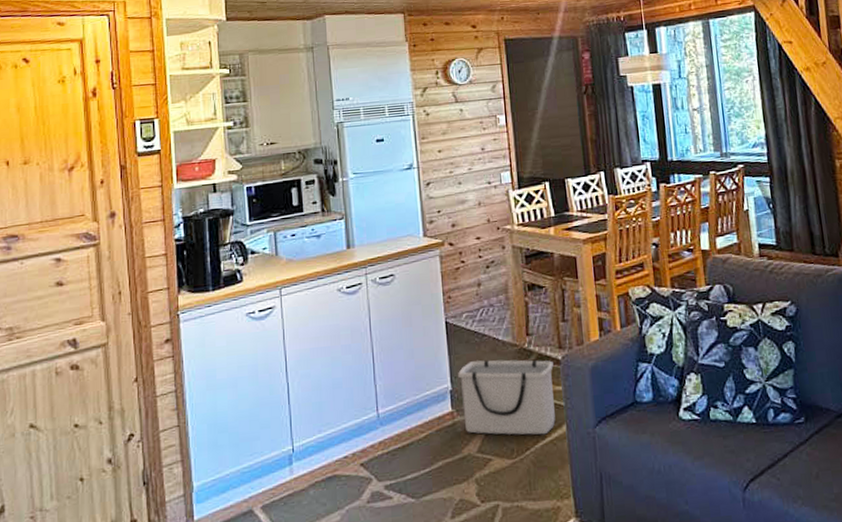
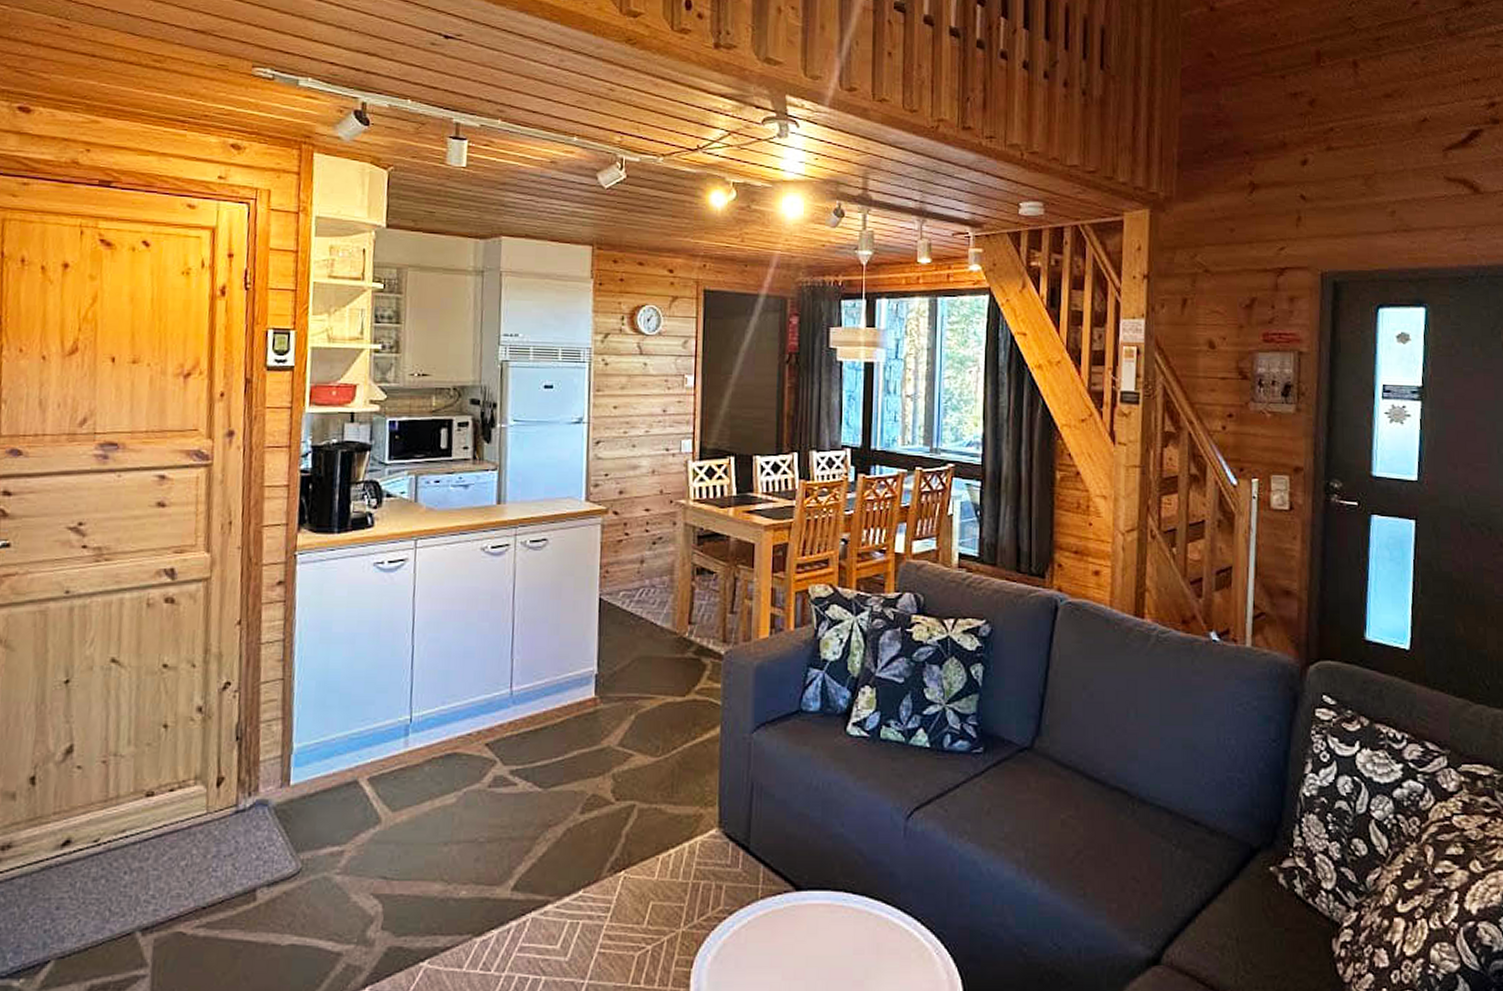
storage bin: present [458,360,556,435] -> none [606,645,715,735]

